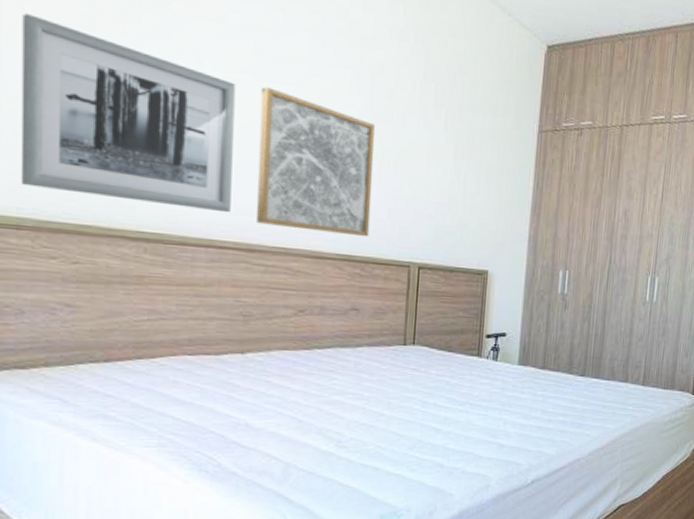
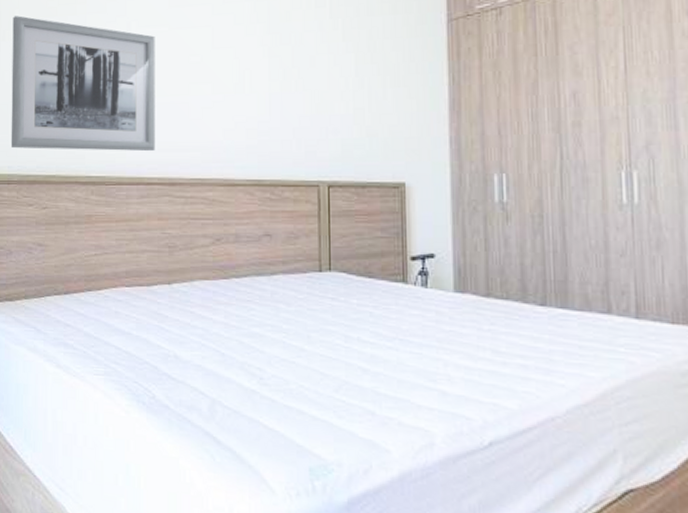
wall art: present [255,86,375,237] -> none [175,33,277,160]

